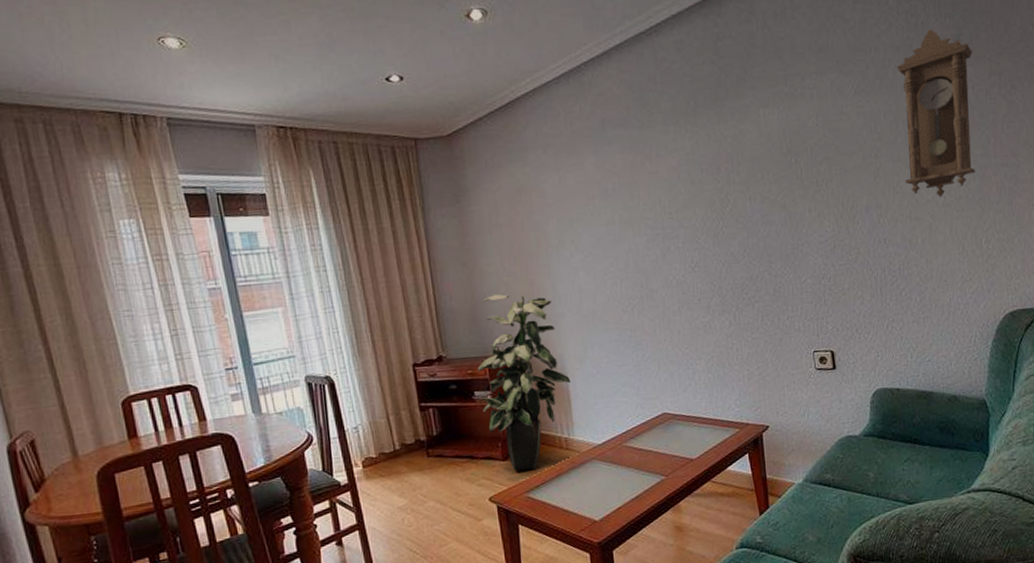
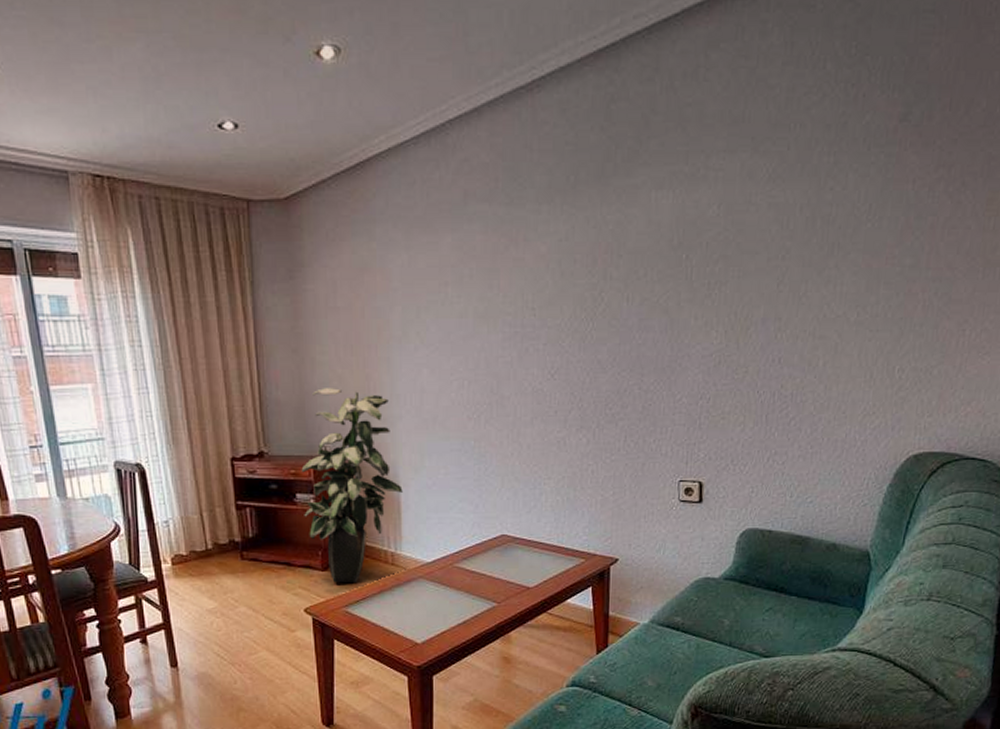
pendulum clock: present [896,29,976,197] -> none [813,104,921,313]

